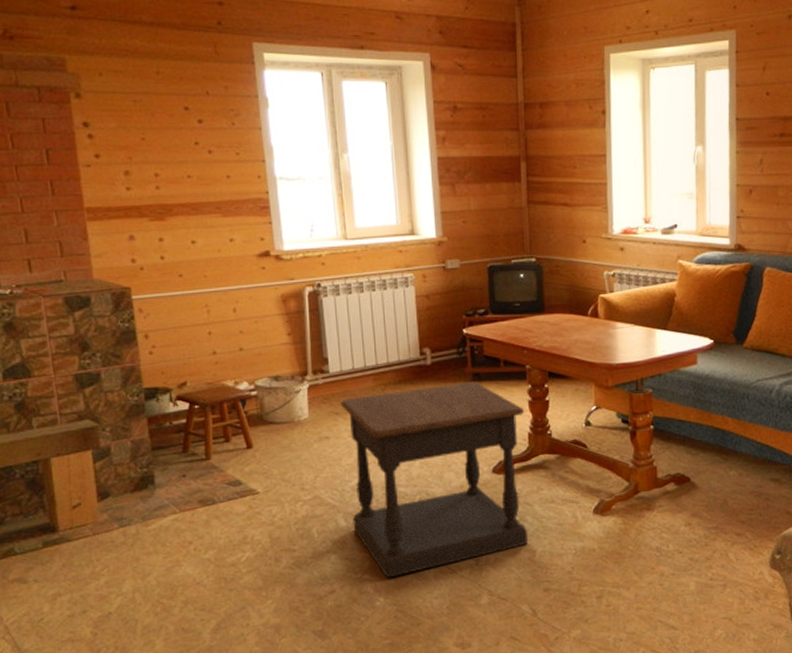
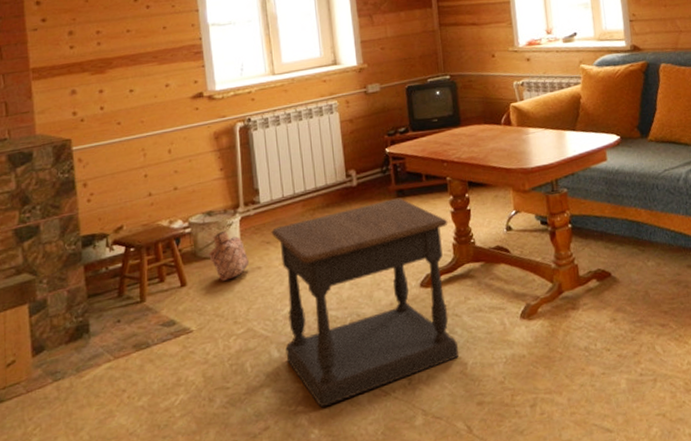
basket: none [275,397,318,447] -> present [209,230,250,281]

